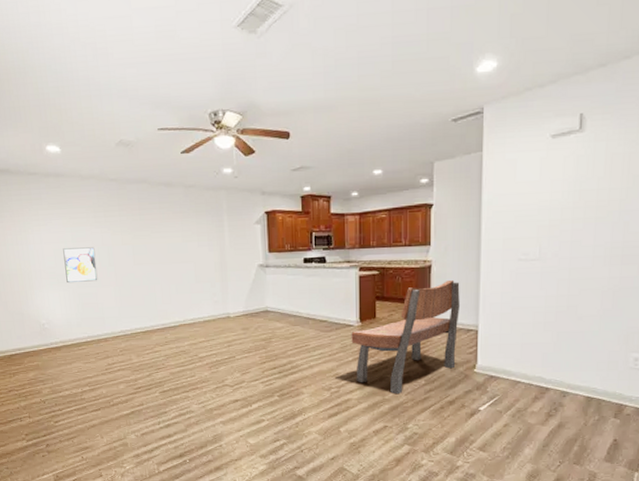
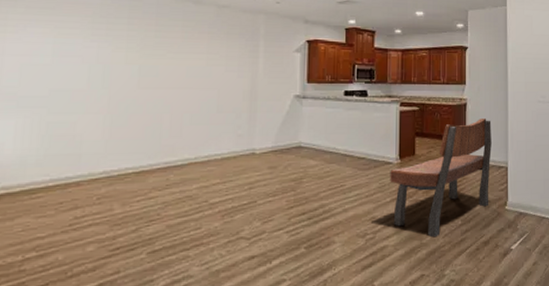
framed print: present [63,247,98,282] -> none [32,63,85,107]

